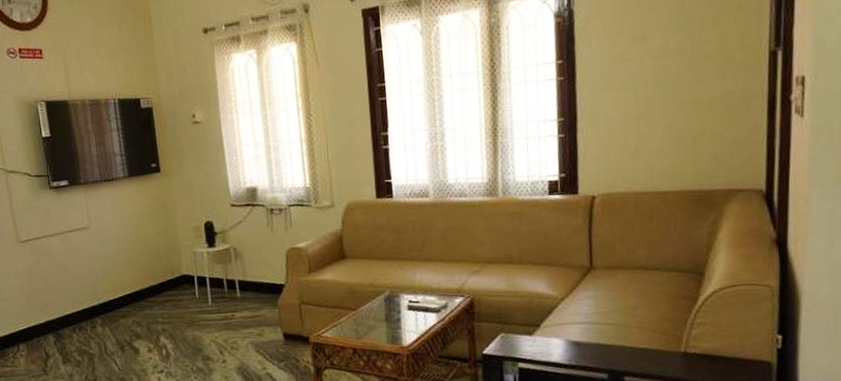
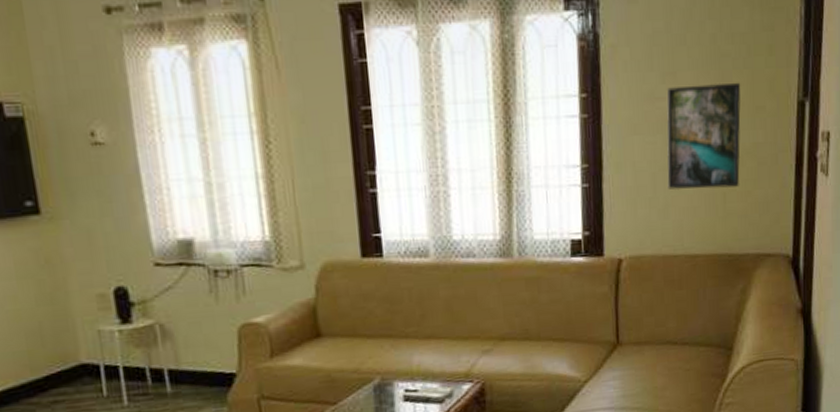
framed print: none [637,39,710,136] -> present [667,82,741,190]

